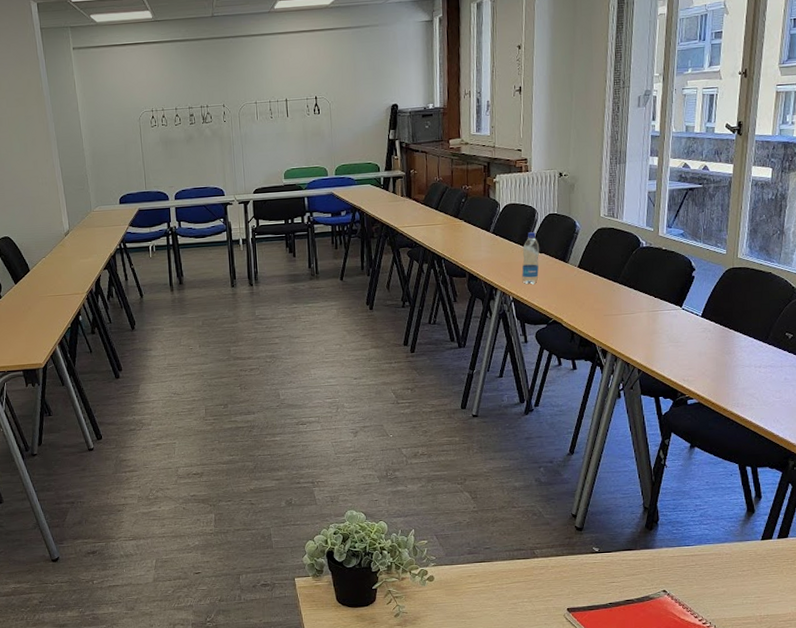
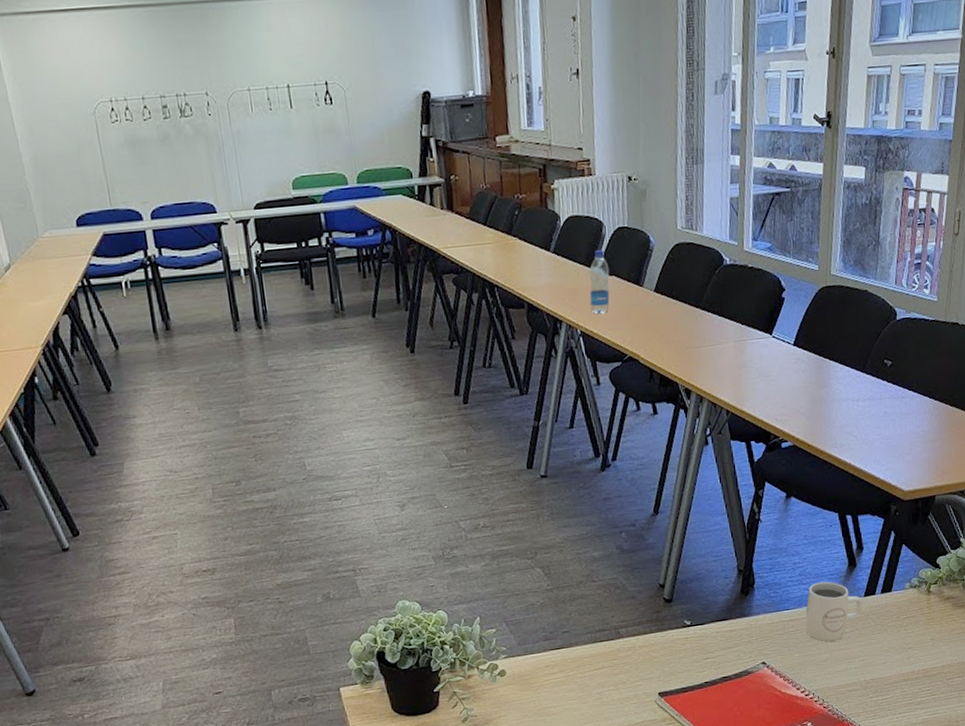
mug: none [705,523,760,577] -> present [805,581,863,642]

